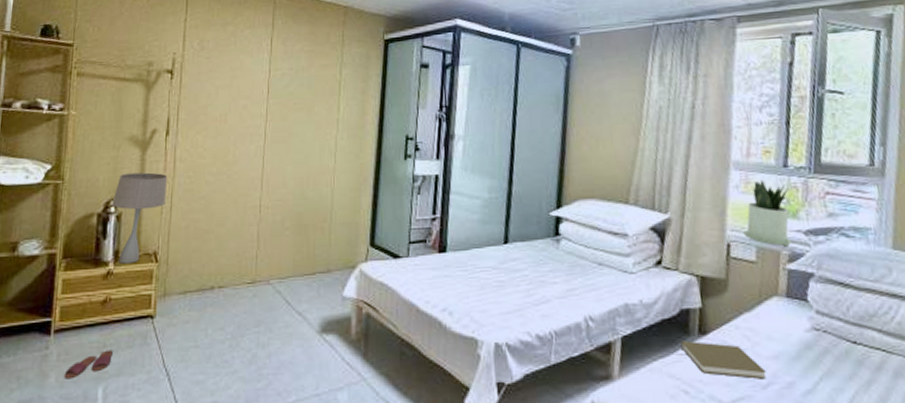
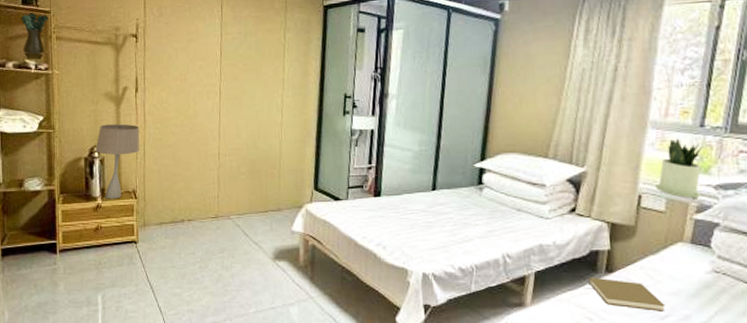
vase: none [35,43,71,99] -> present [20,10,49,60]
slippers: present [64,350,113,379] -> none [70,267,107,288]

